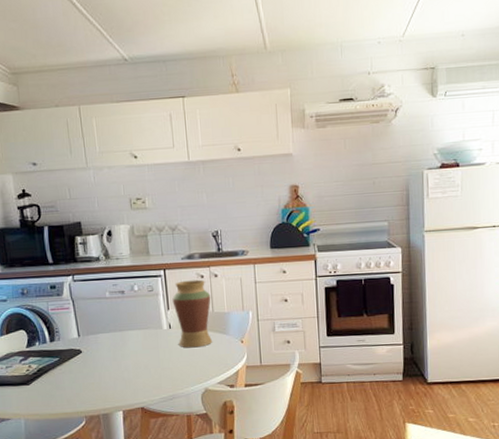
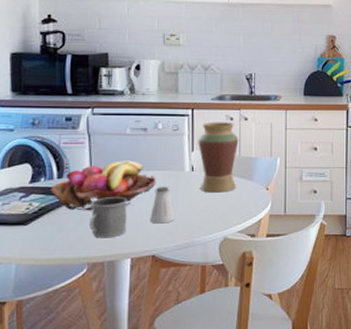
fruit basket: none [45,322,138,370] -> present [51,160,156,211]
mug: none [81,356,116,394] -> present [90,197,127,238]
saltshaker: none [136,345,159,379] -> present [150,187,175,224]

